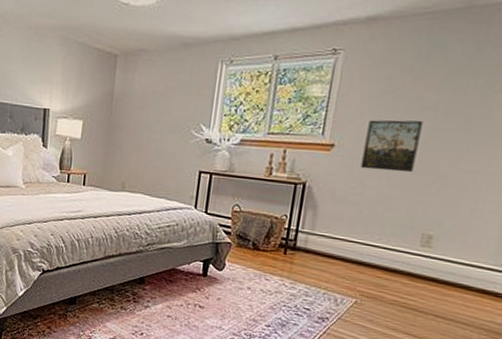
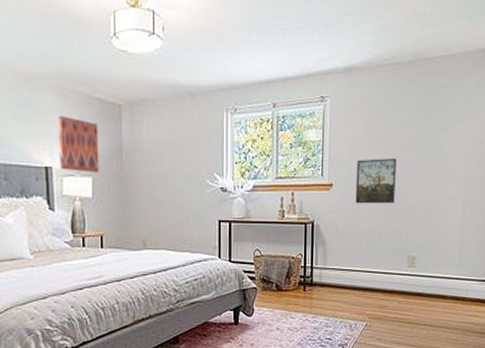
wall art: none [56,63,94,117] -> present [58,115,99,173]

